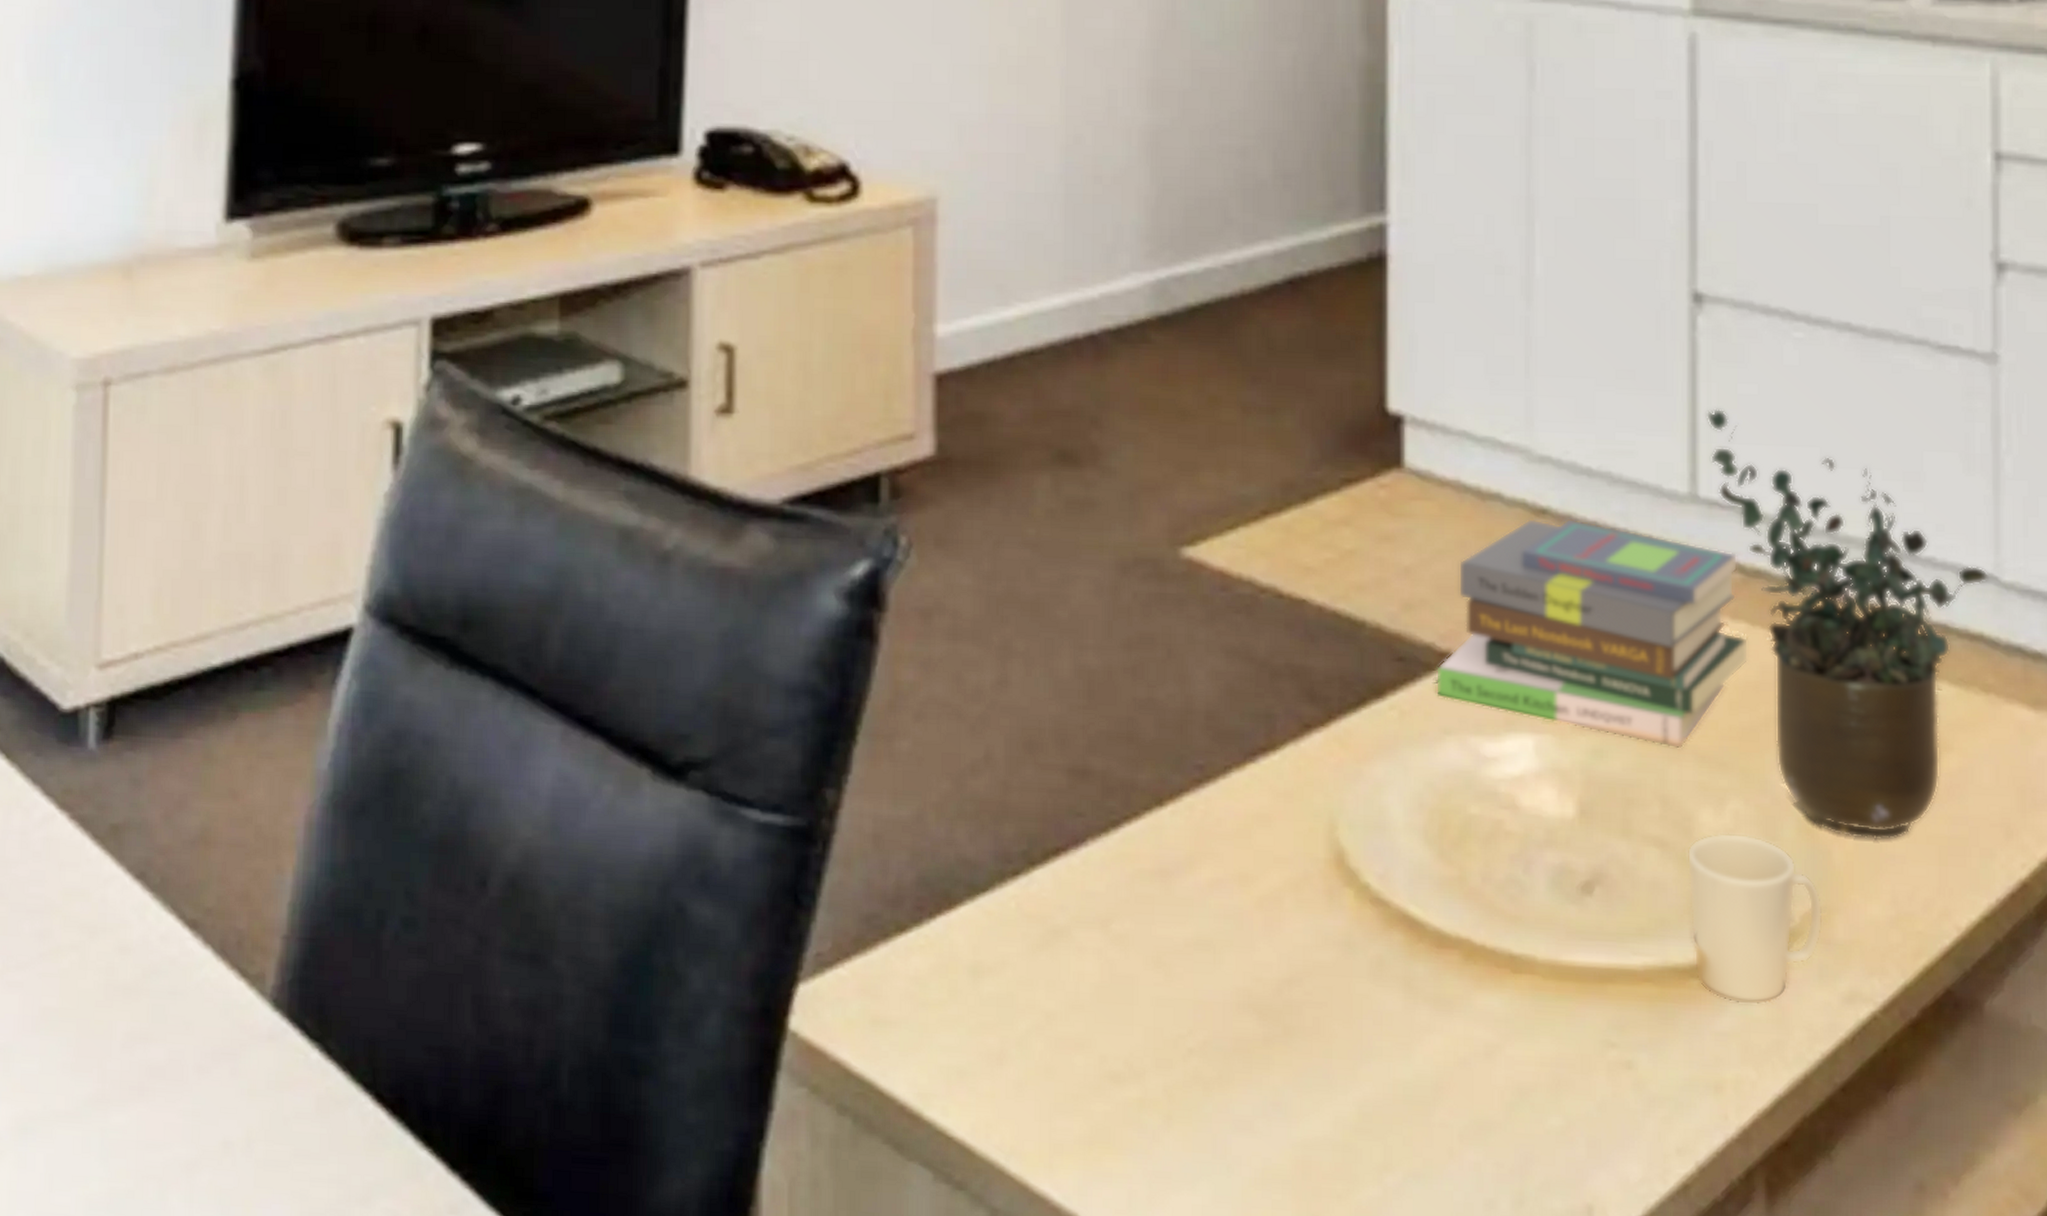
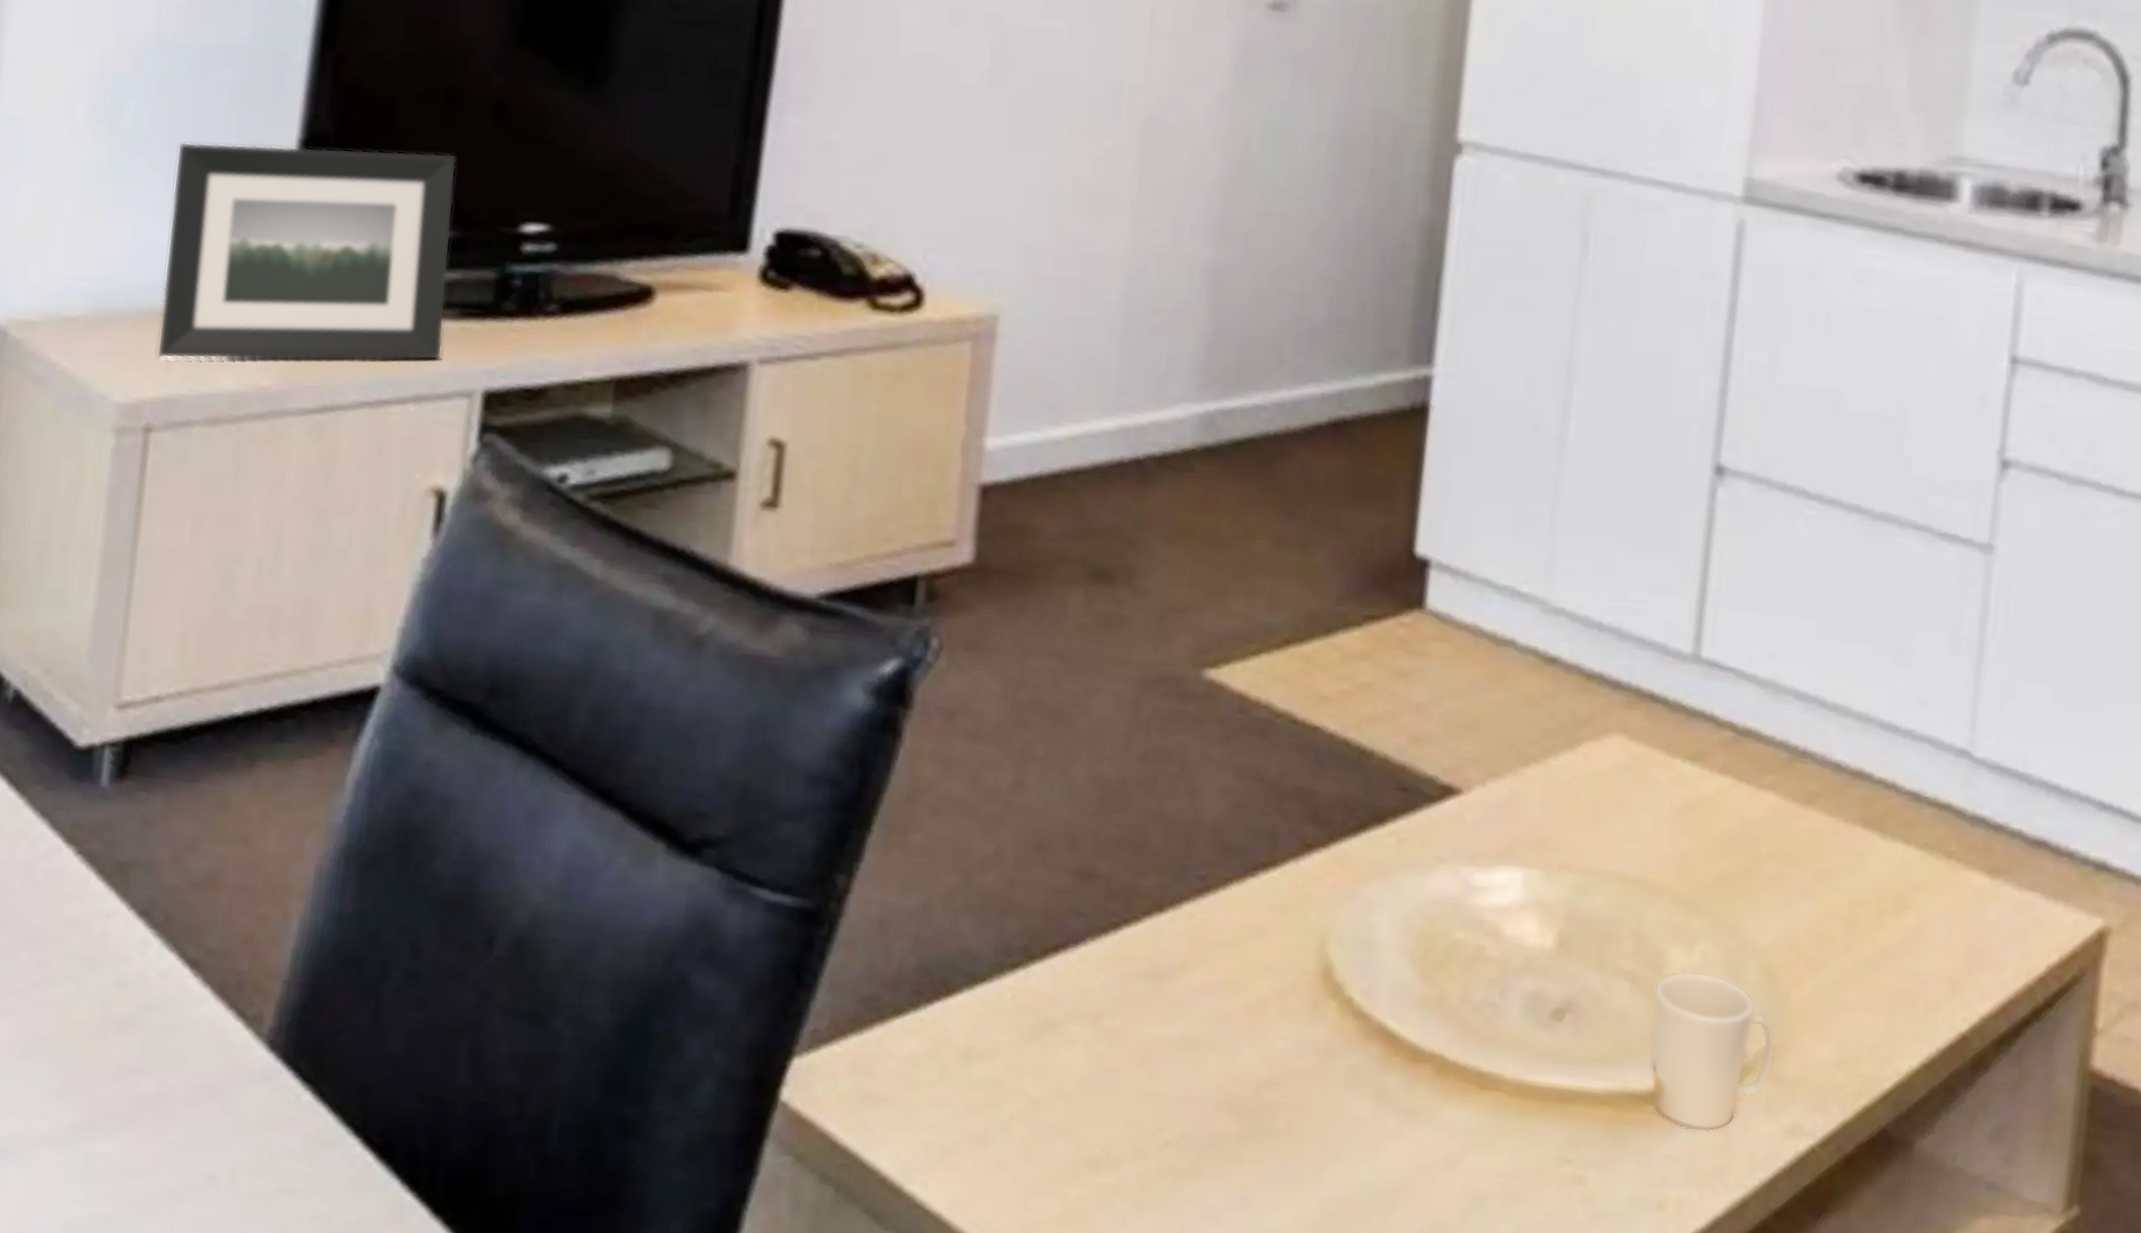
picture frame: none [109,81,387,310] -> present [157,142,457,360]
books: present [1435,519,1749,749] -> none [1434,666,1734,891]
potted plant: present [1706,408,1988,839] -> none [1715,575,1962,987]

